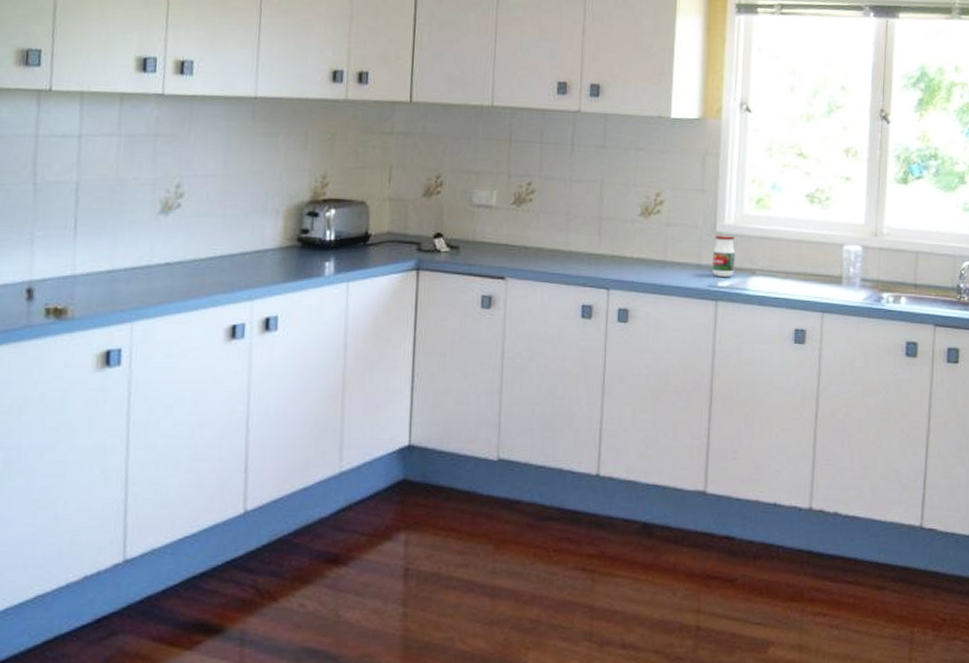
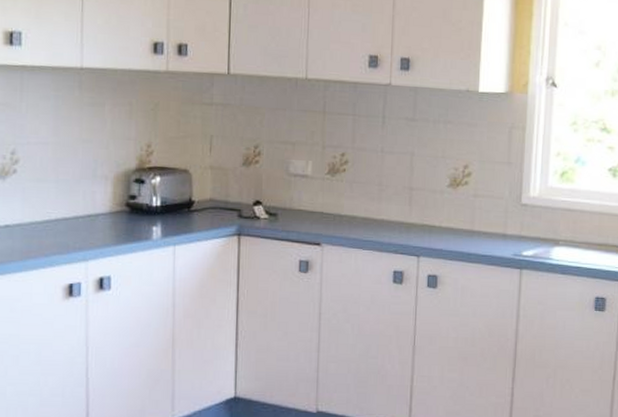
jar: present [712,234,736,277] -> none [517,206,540,247]

